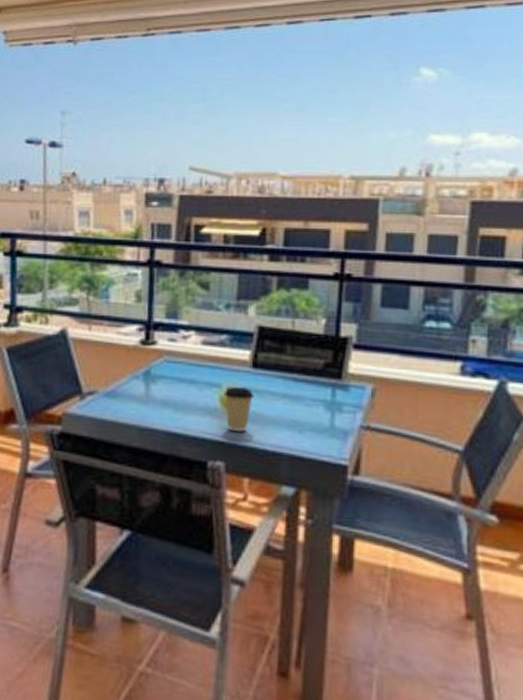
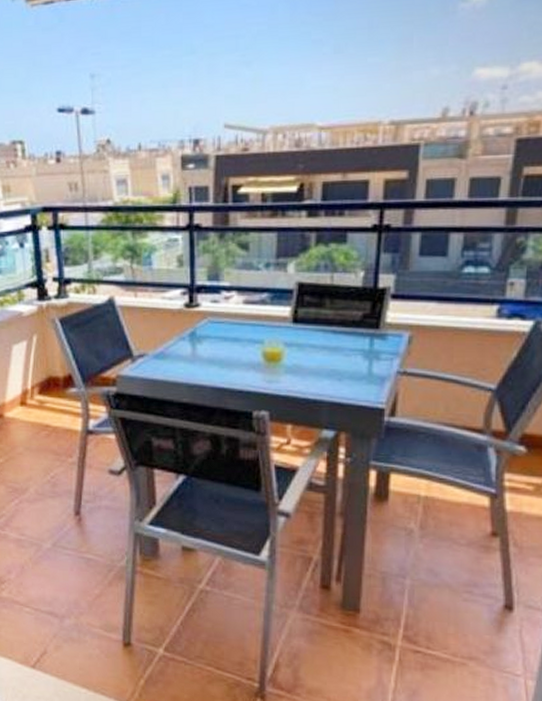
coffee cup: present [224,387,254,431] -> none [266,342,295,383]

